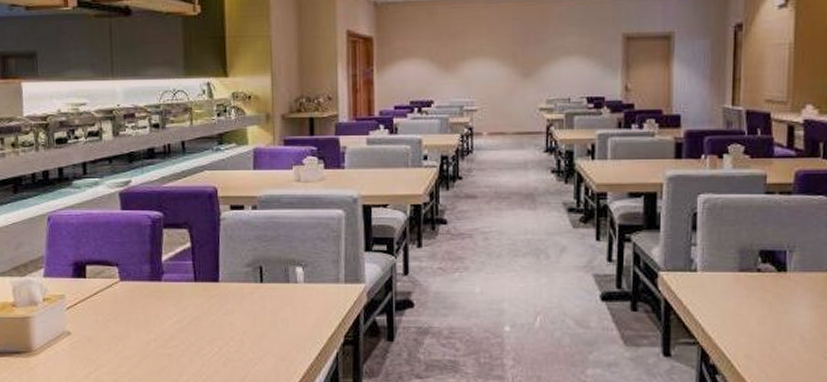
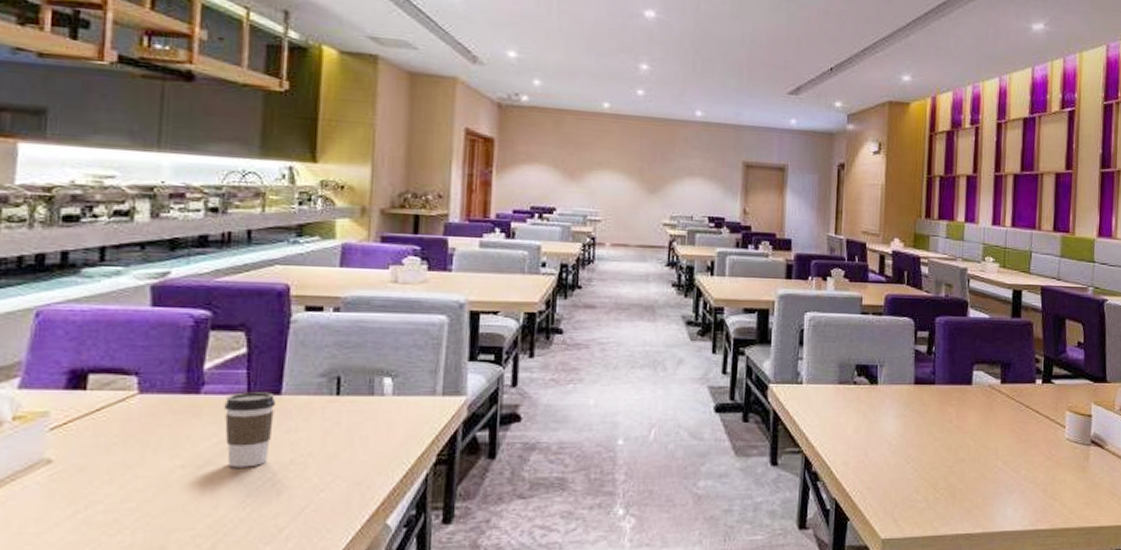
coffee cup: none [179,280,216,343] -> present [224,392,276,468]

